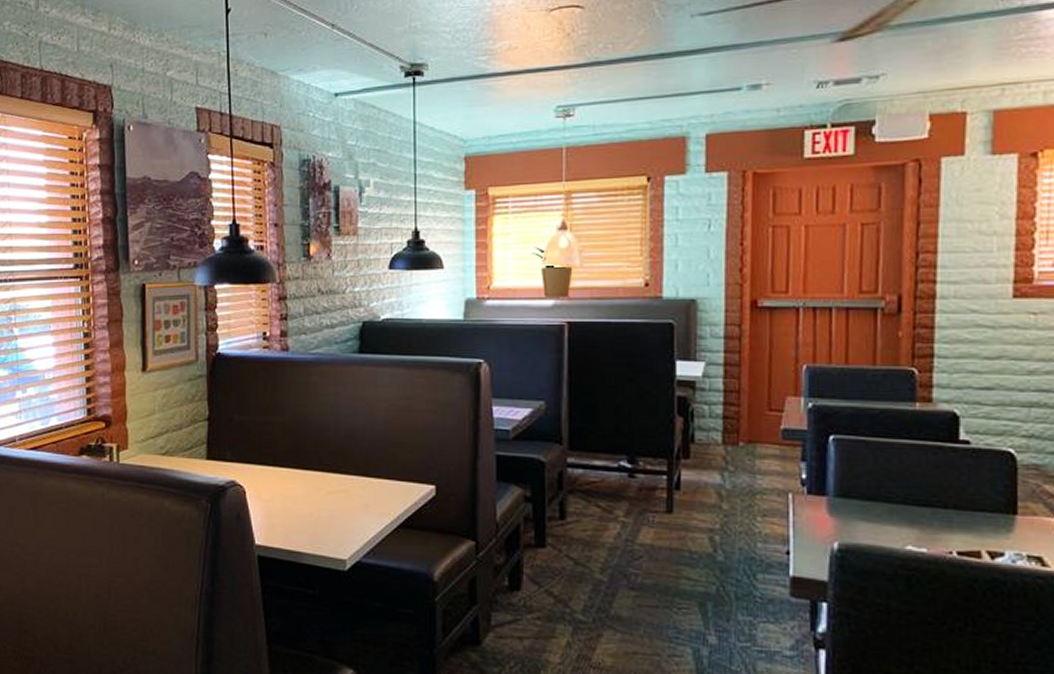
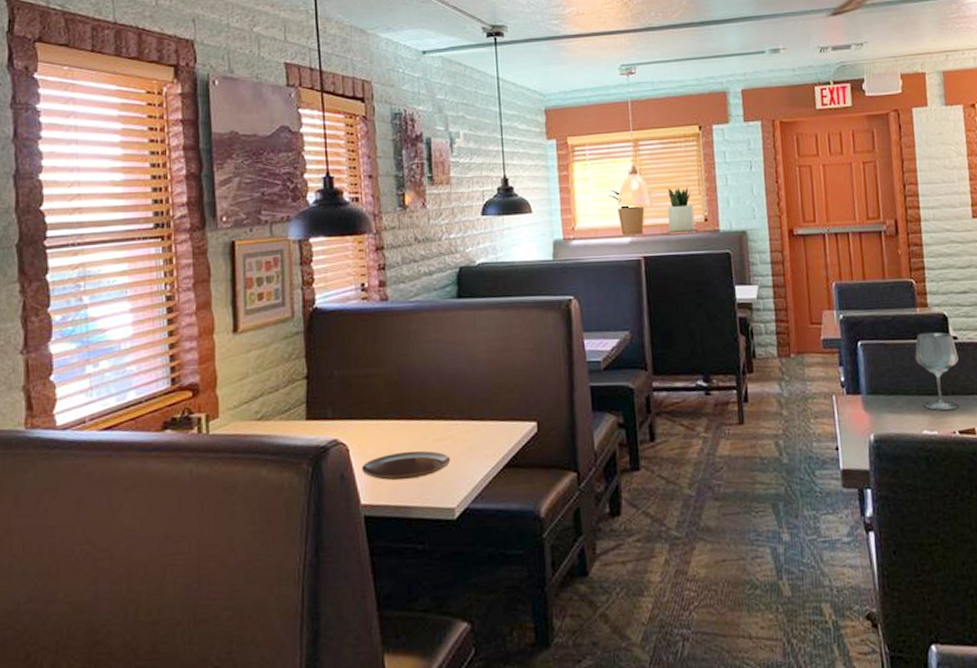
plate: none [257,499,345,527] -> present [361,450,451,481]
planter: none [598,245,635,298] -> present [667,185,698,234]
wine glass: none [906,432,969,527] -> present [914,332,959,411]

